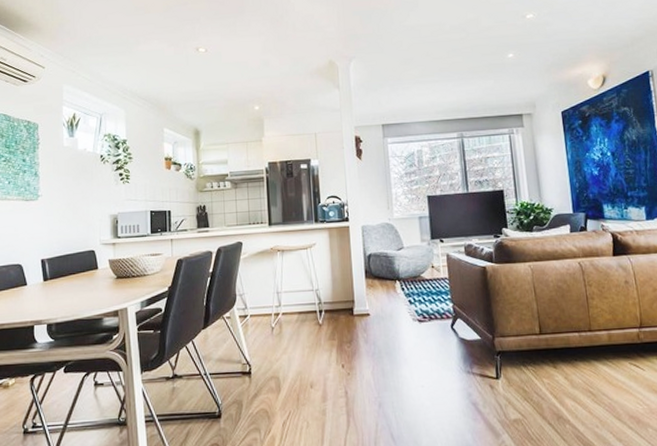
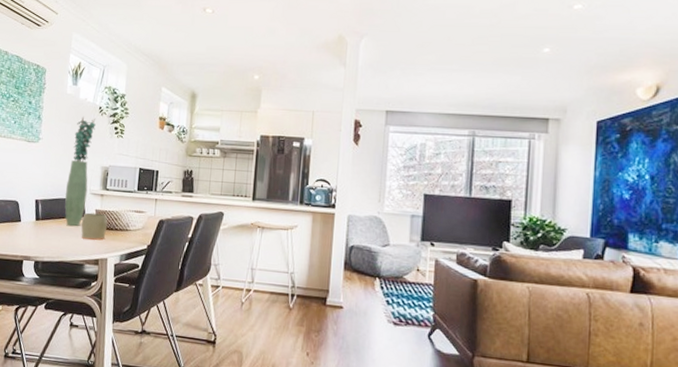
vase: none [73,166,99,281] -> present [64,116,96,226]
mug: none [95,262,123,292] -> present [81,212,108,240]

